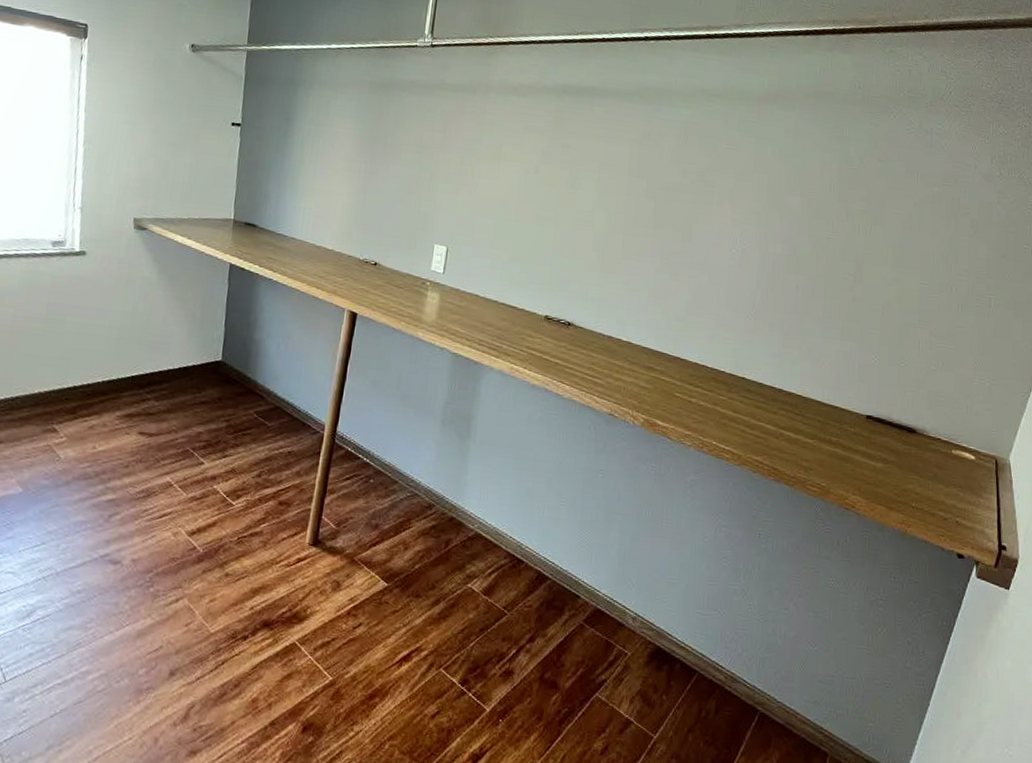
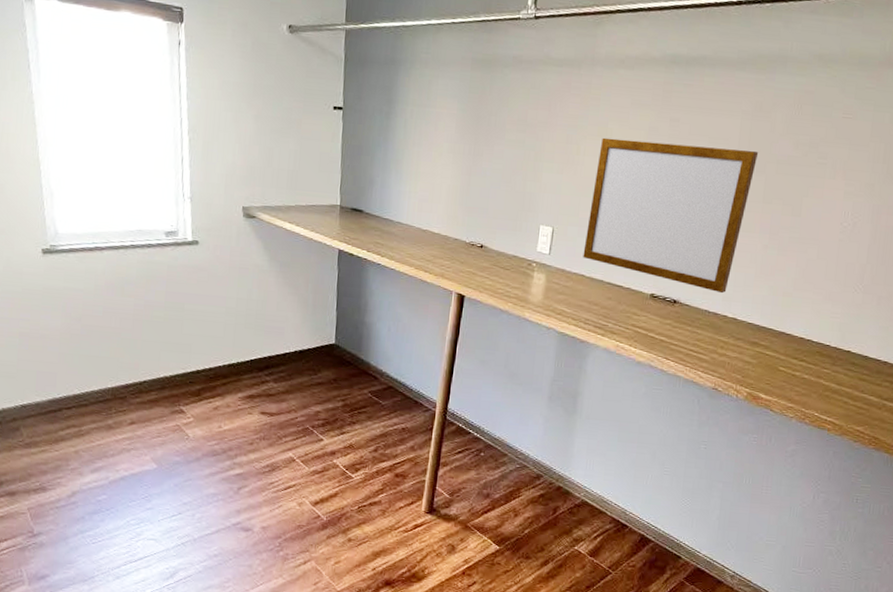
writing board: none [477,160,648,317] -> present [583,137,759,294]

